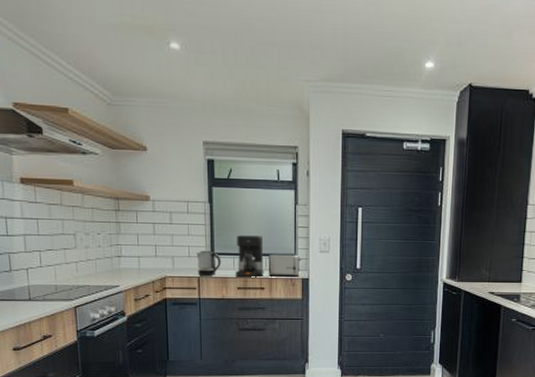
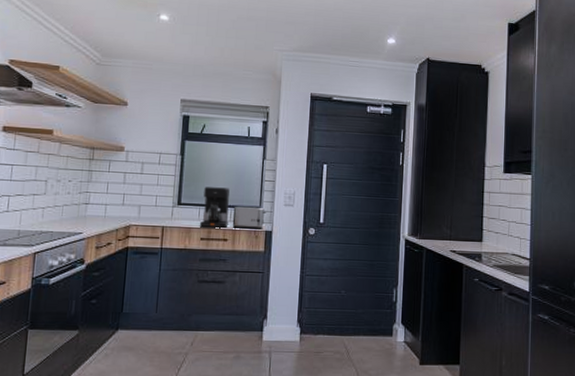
kettle: present [196,250,222,276] -> none [162,200,187,226]

